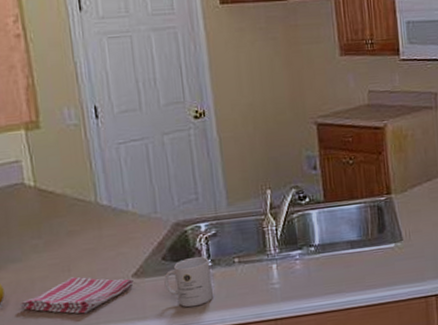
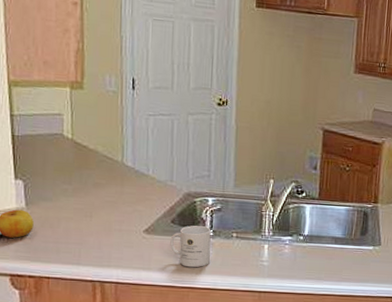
dish towel: present [19,277,134,314] -> none [45,223,144,256]

